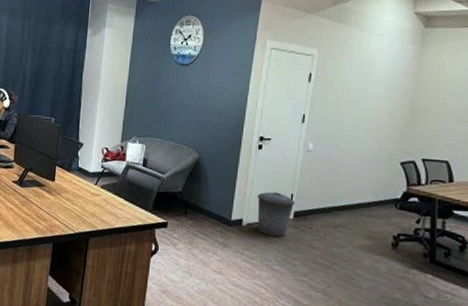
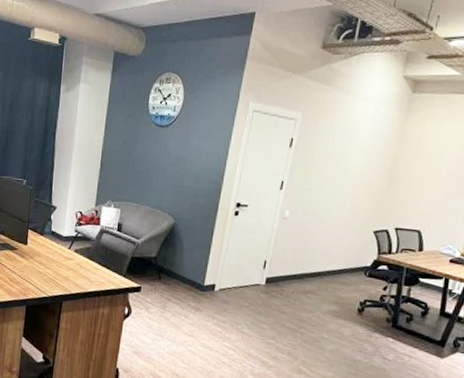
trash can: present [257,191,295,238] -> none [230,258,268,303]

